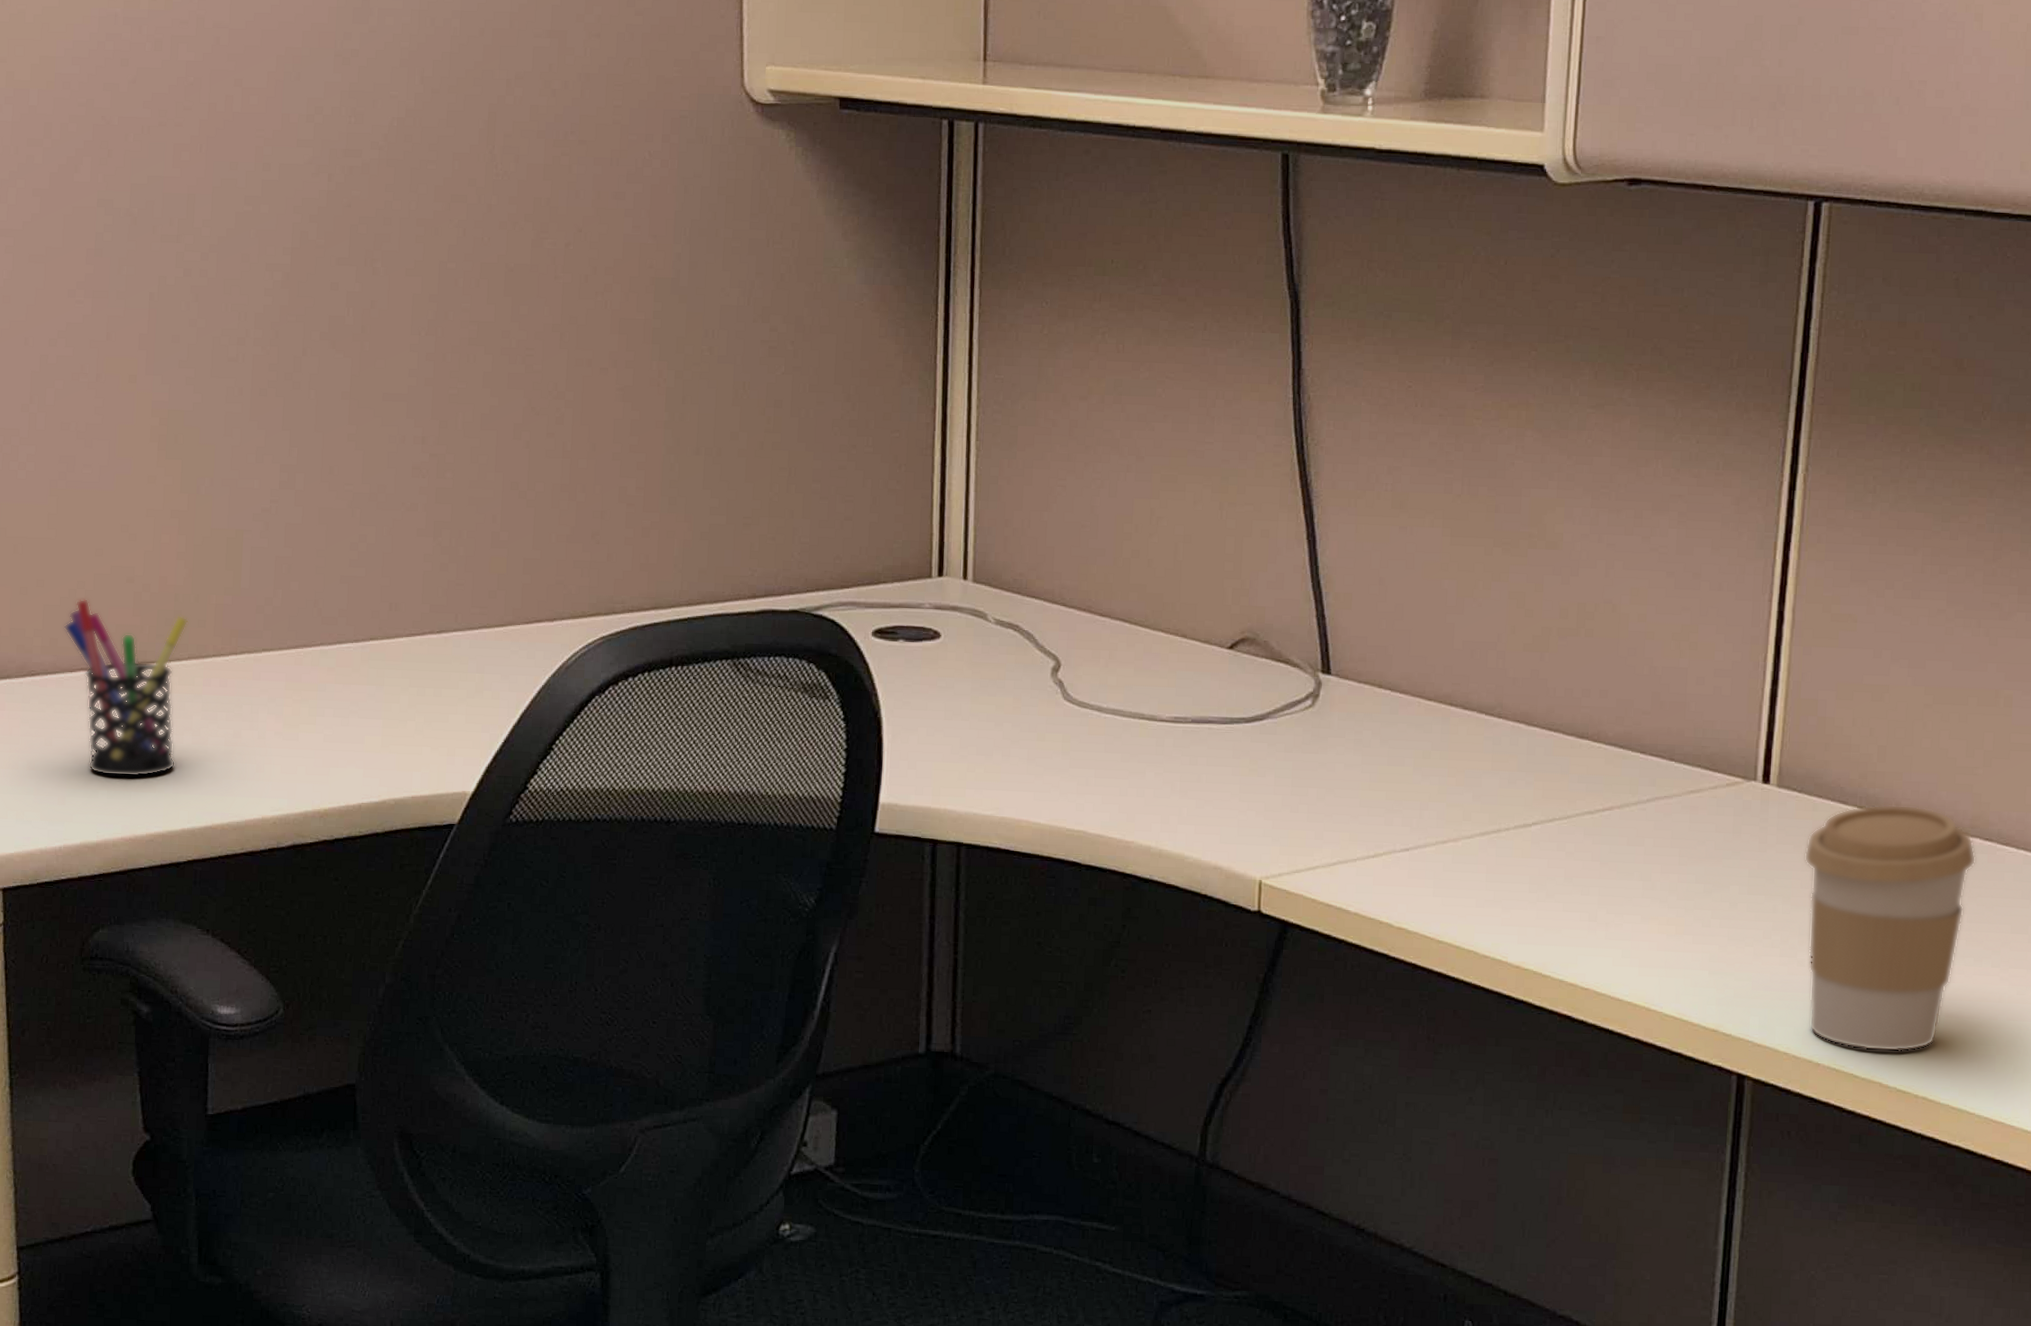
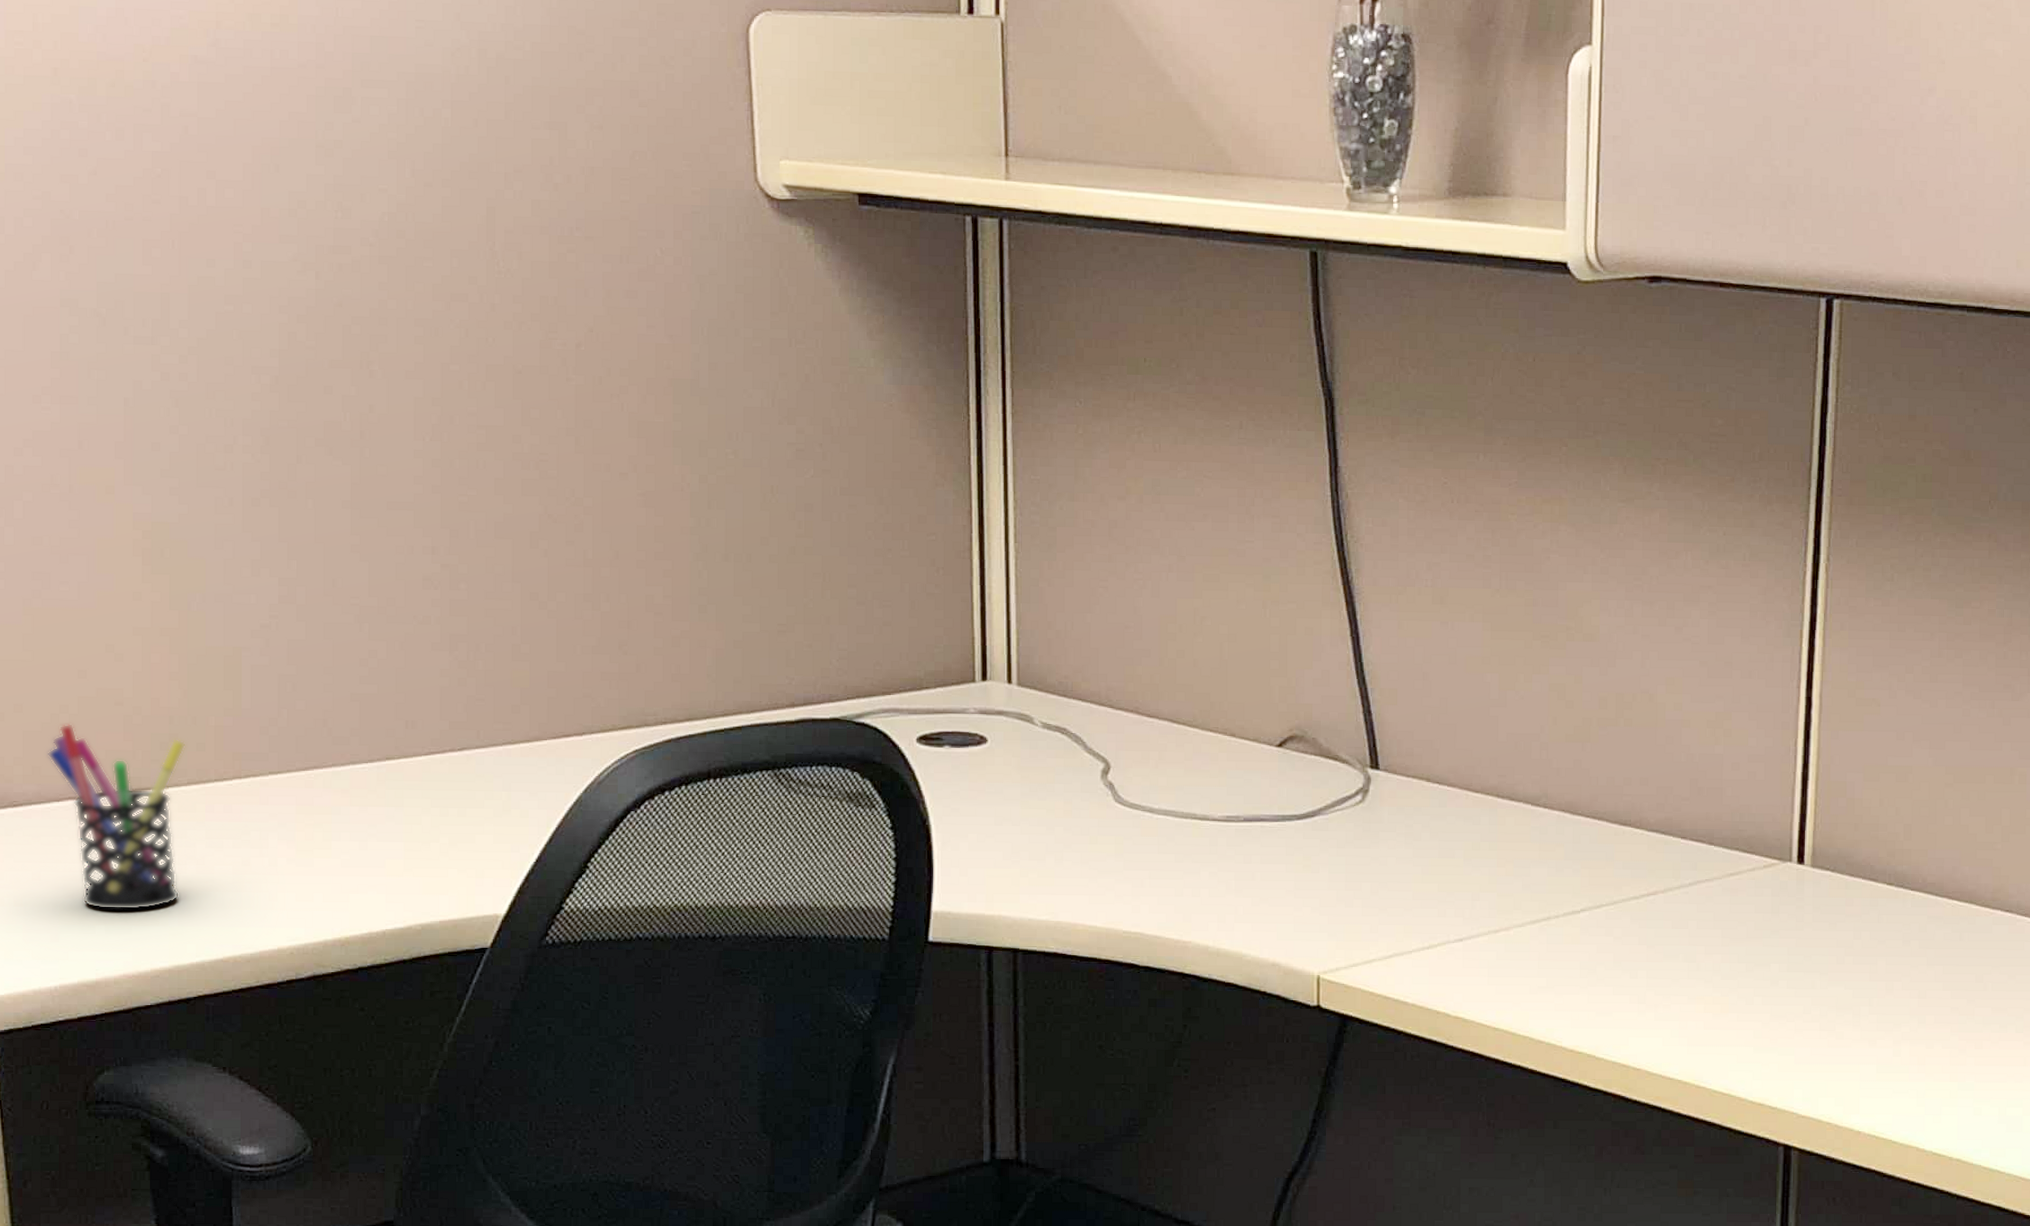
coffee cup: present [1804,804,1976,1052] -> none [1839,880,1998,1117]

